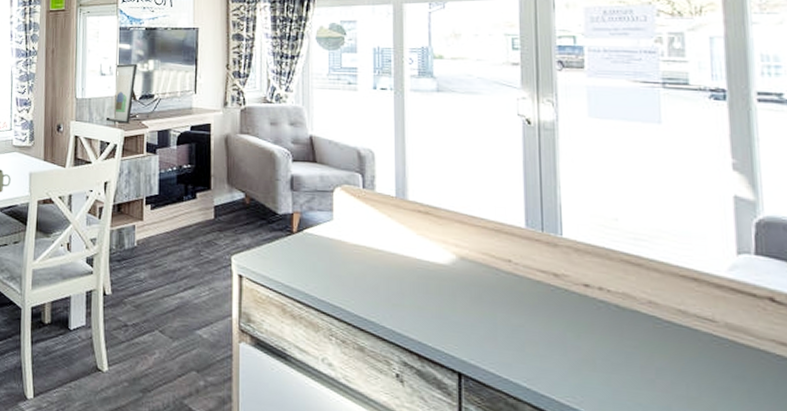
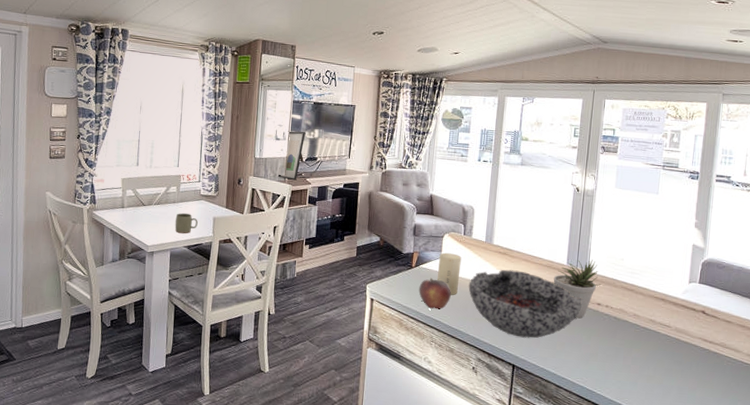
fruit: none [305,246,352,291] -> present [419,277,451,309]
candle: none [329,212,363,271] -> present [436,252,462,295]
bowl: none [377,234,560,334] -> present [468,269,583,338]
potted plant: none [507,219,586,306] -> present [553,259,601,318]

